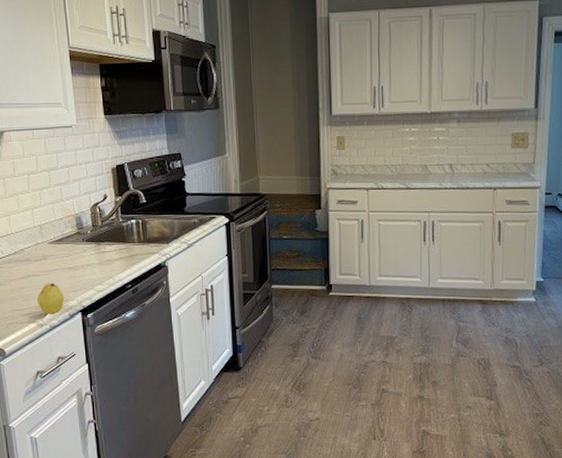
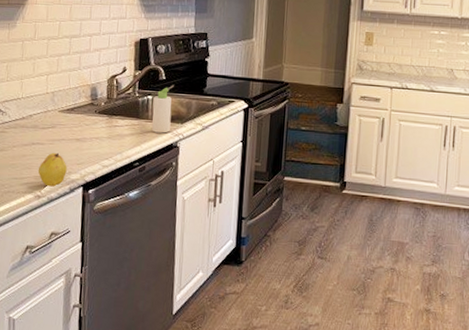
bottle: none [137,207,157,255] -> present [151,85,174,134]

